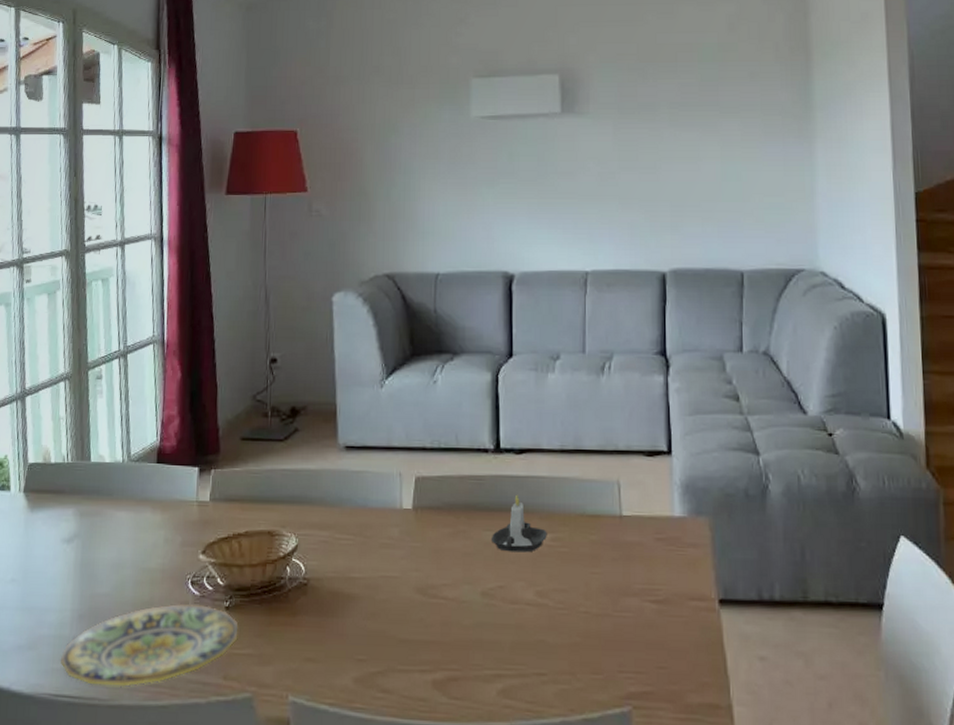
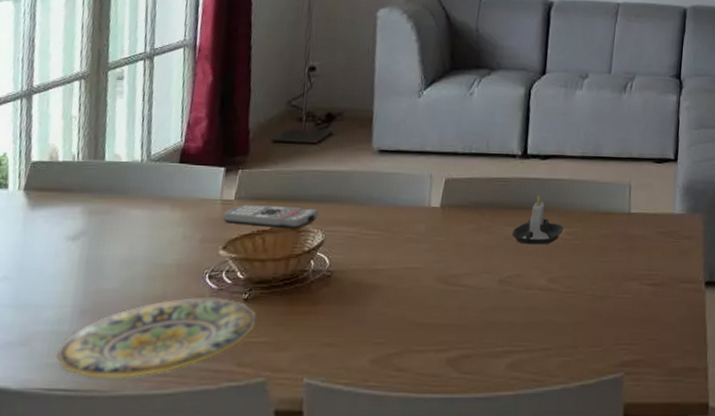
remote control: none [200,506,290,533] -> present [222,205,318,229]

